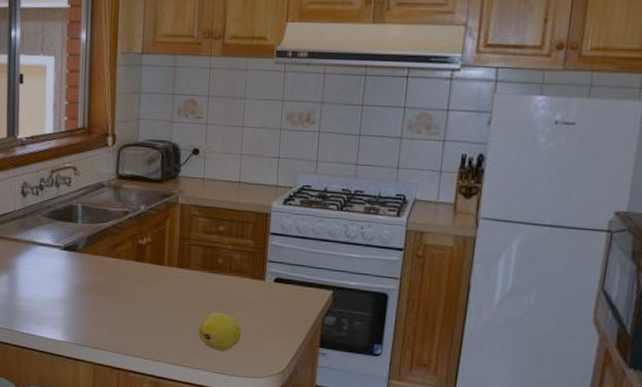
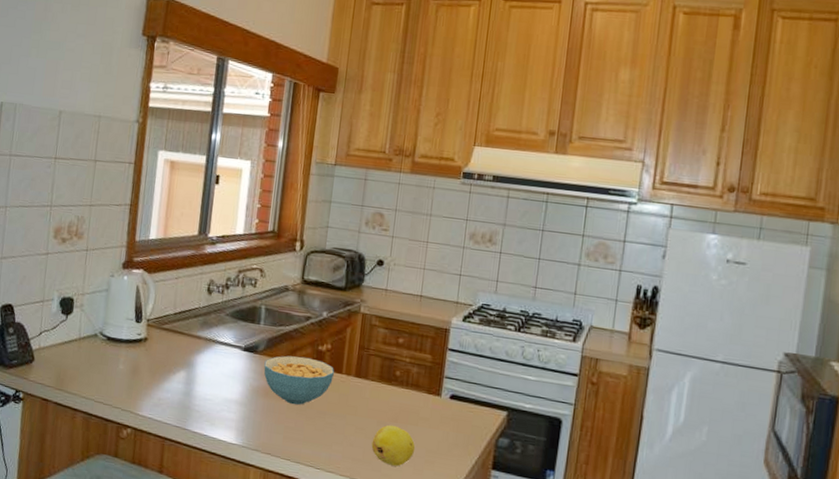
cereal bowl: none [85,251,156,300] -> present [264,355,334,405]

